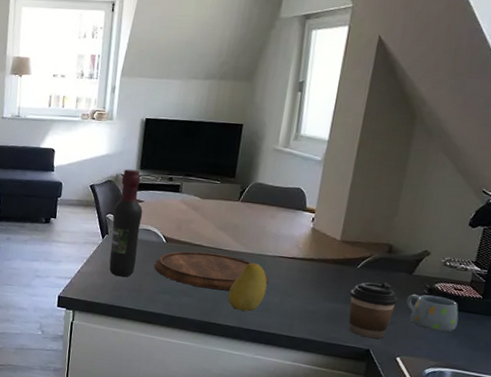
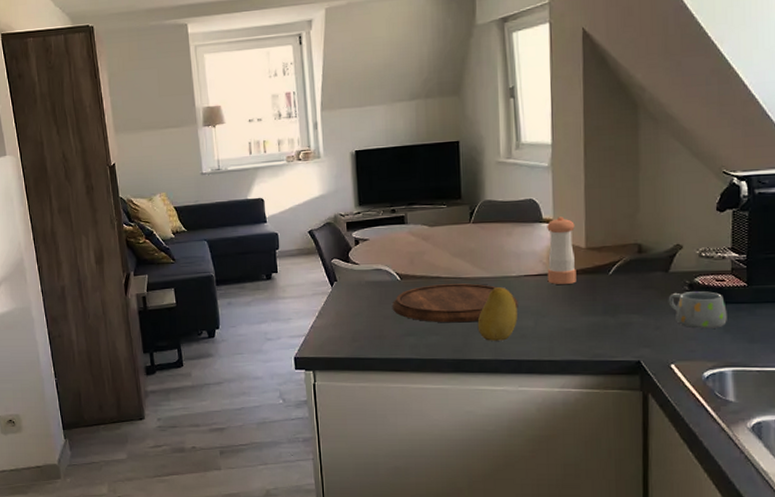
wine bottle: present [109,168,143,277] -> none [337,206,373,325]
pepper shaker: none [299,208,335,271] -> present [547,217,577,284]
coffee cup: present [348,282,398,339] -> none [607,285,659,348]

